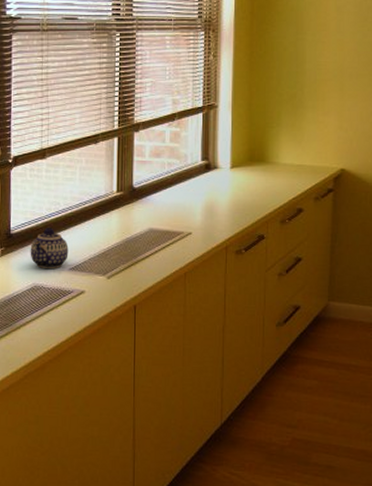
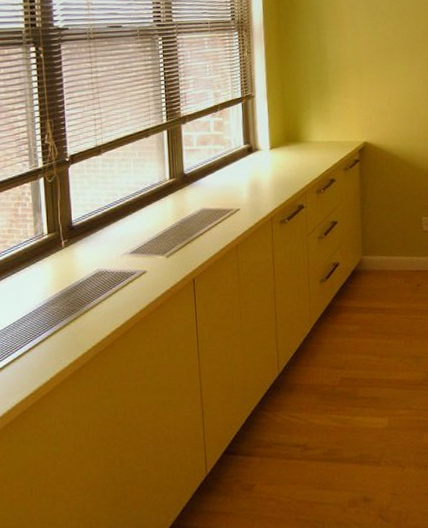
teapot: present [30,228,69,268] -> none [92,217,129,255]

